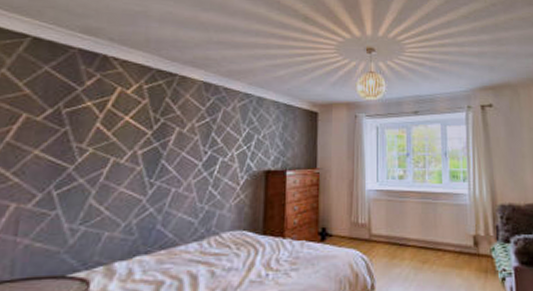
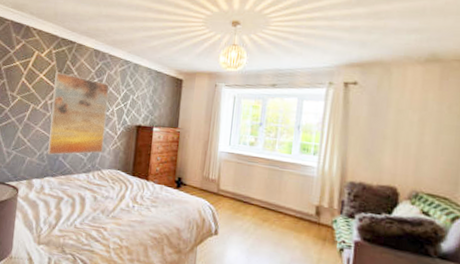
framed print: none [138,112,226,225] -> present [48,72,110,156]

